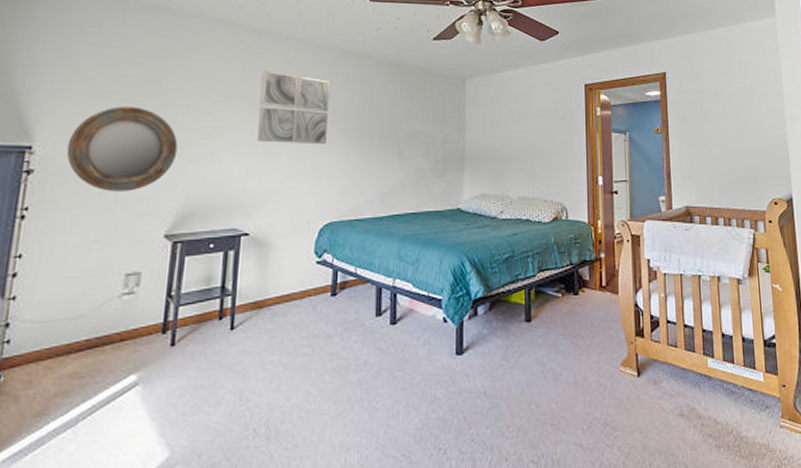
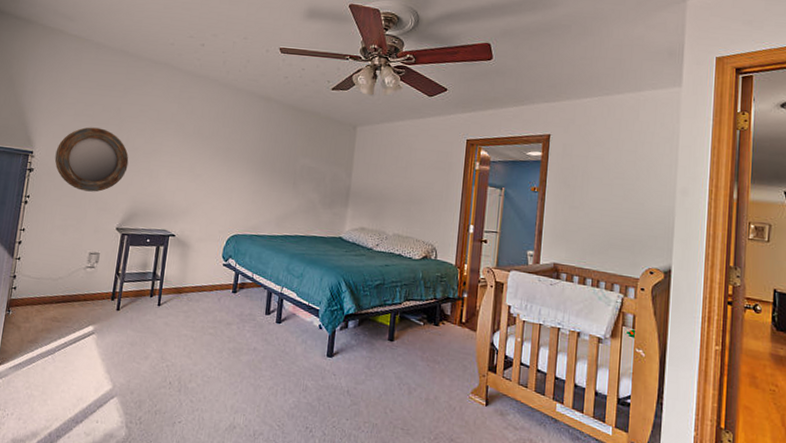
wall art: present [257,70,331,145] -> none [185,107,244,172]

